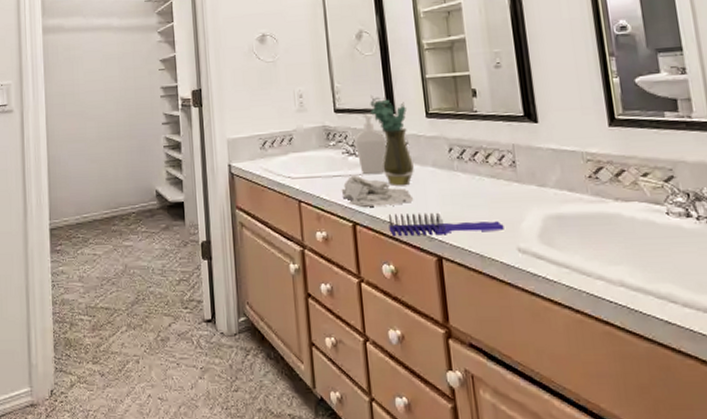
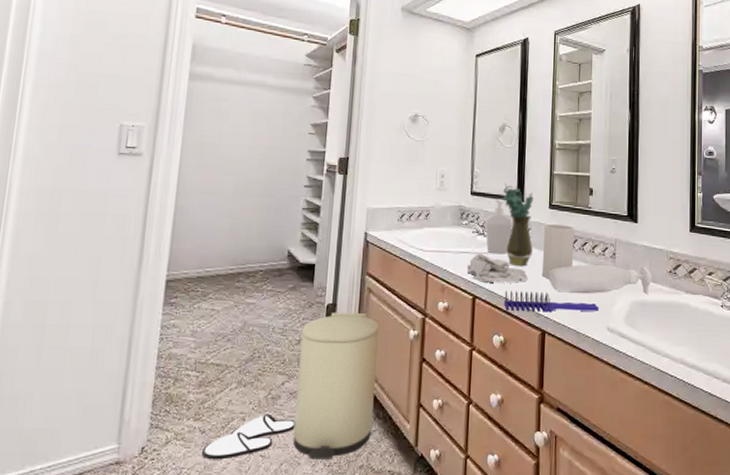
slippers: none [103,357,188,401] -> present [201,414,296,459]
pedal bin: none [180,248,265,402] -> present [293,312,380,460]
cup: none [424,134,465,198] -> present [541,223,575,279]
soap bottle: none [437,174,567,211] -> present [549,264,652,295]

